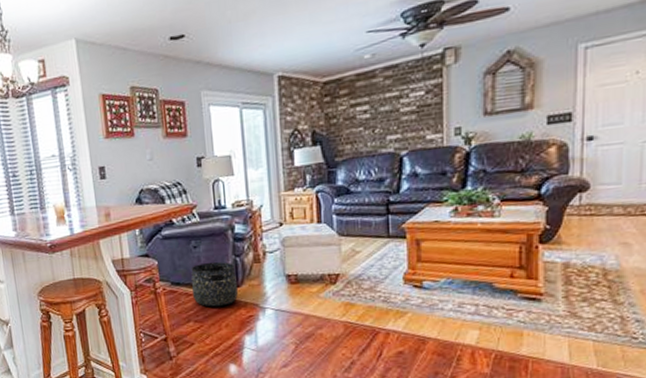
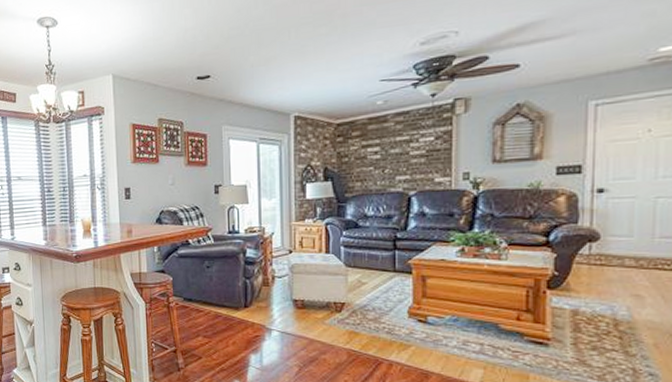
basket: present [191,262,238,307] -> none [202,282,246,325]

